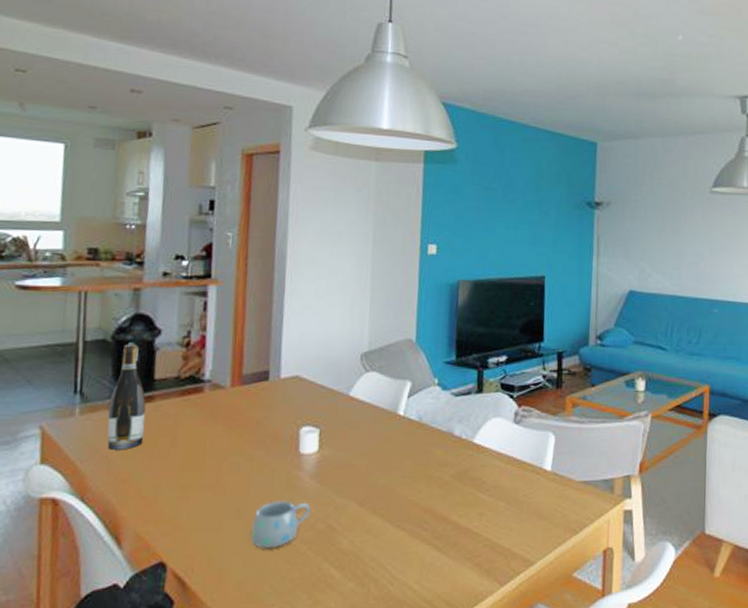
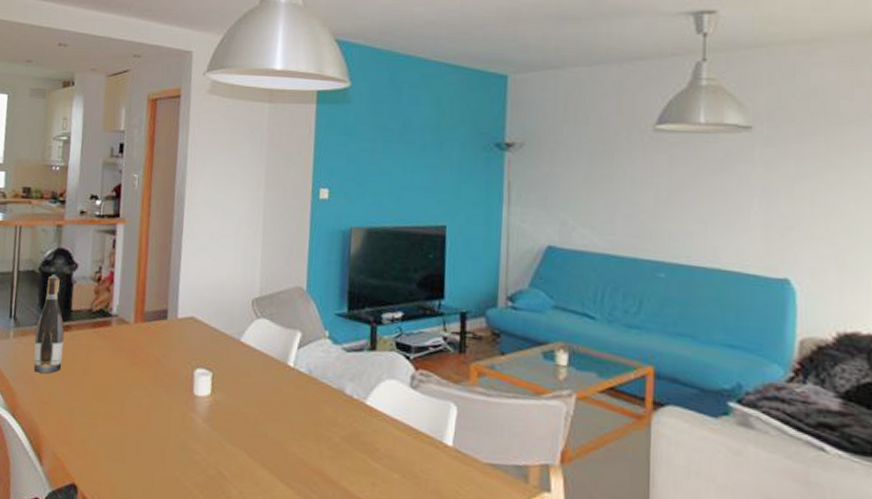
mug: present [250,500,311,549] -> none [148,439,204,487]

